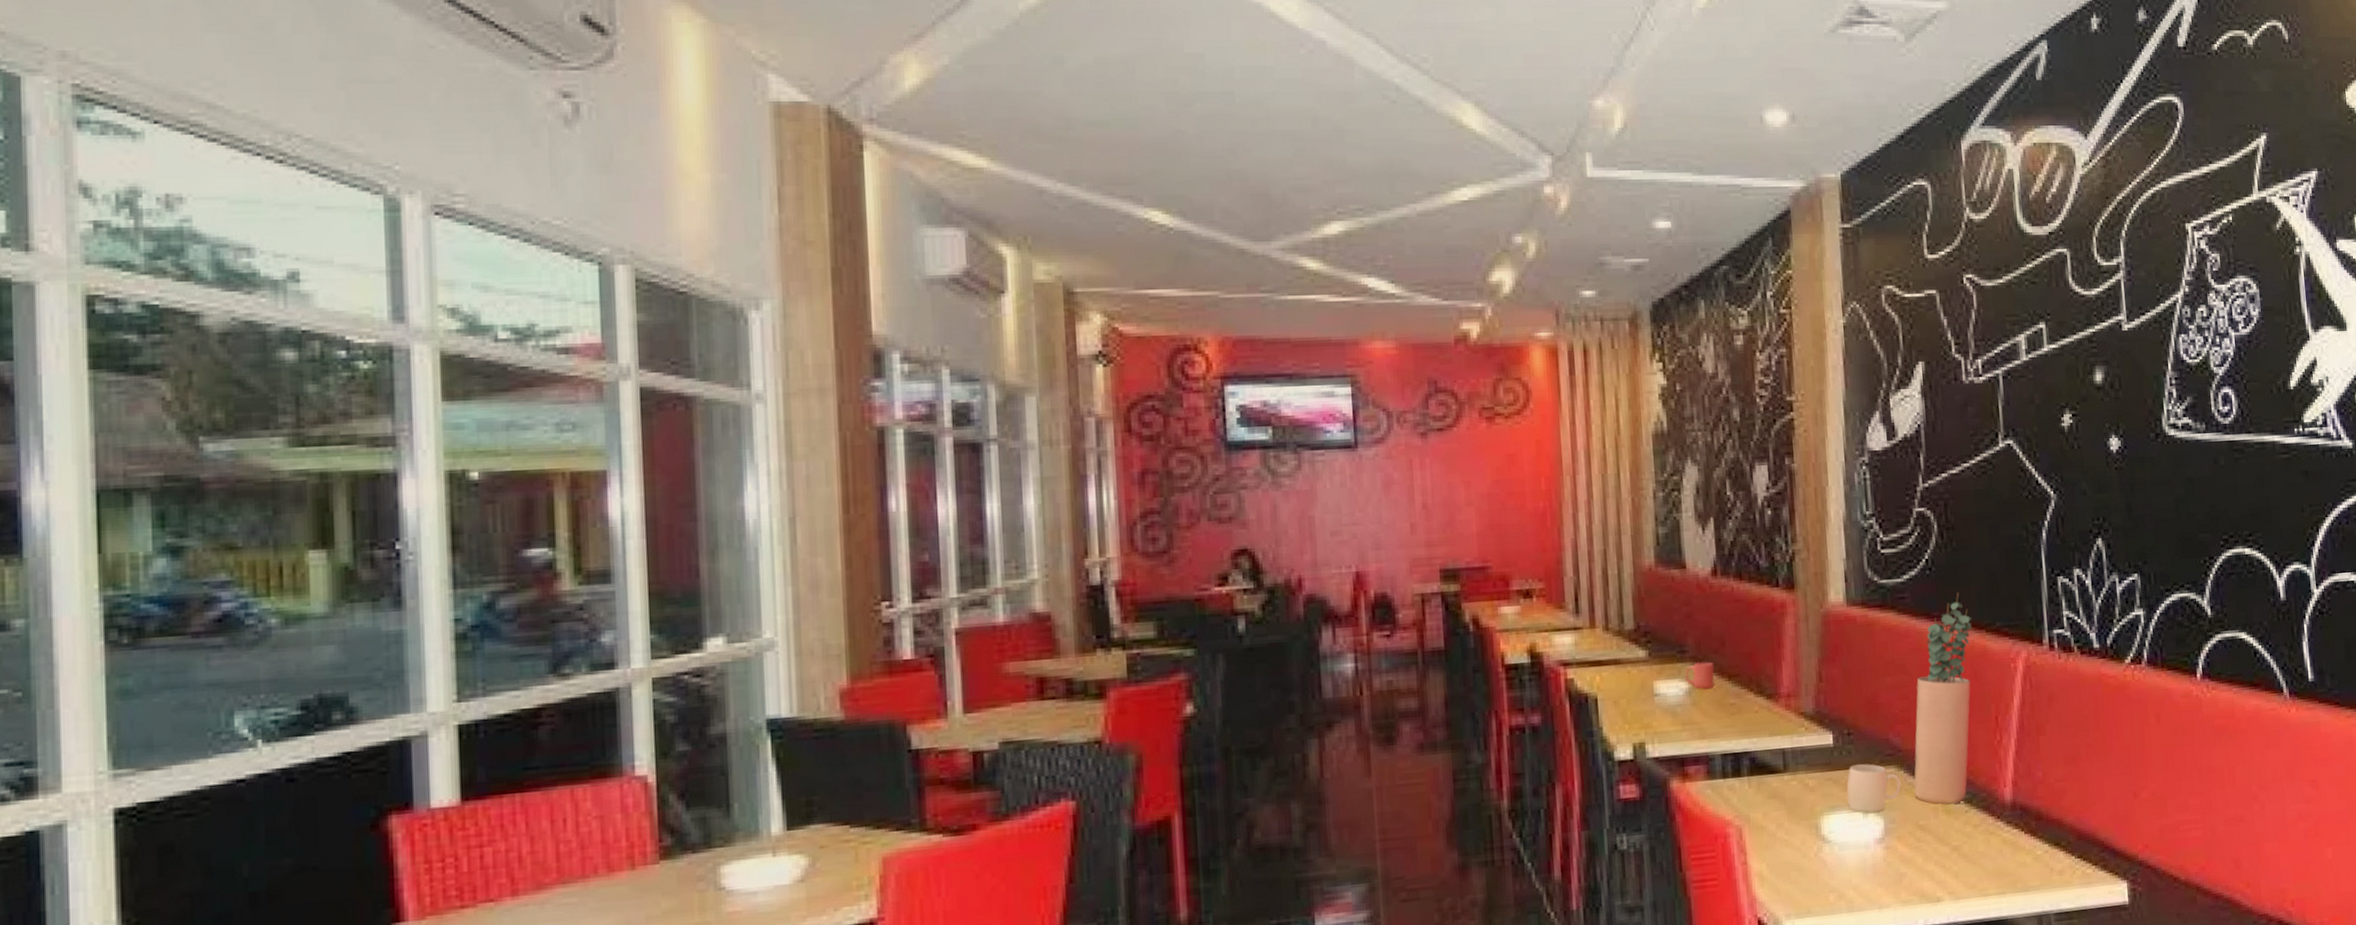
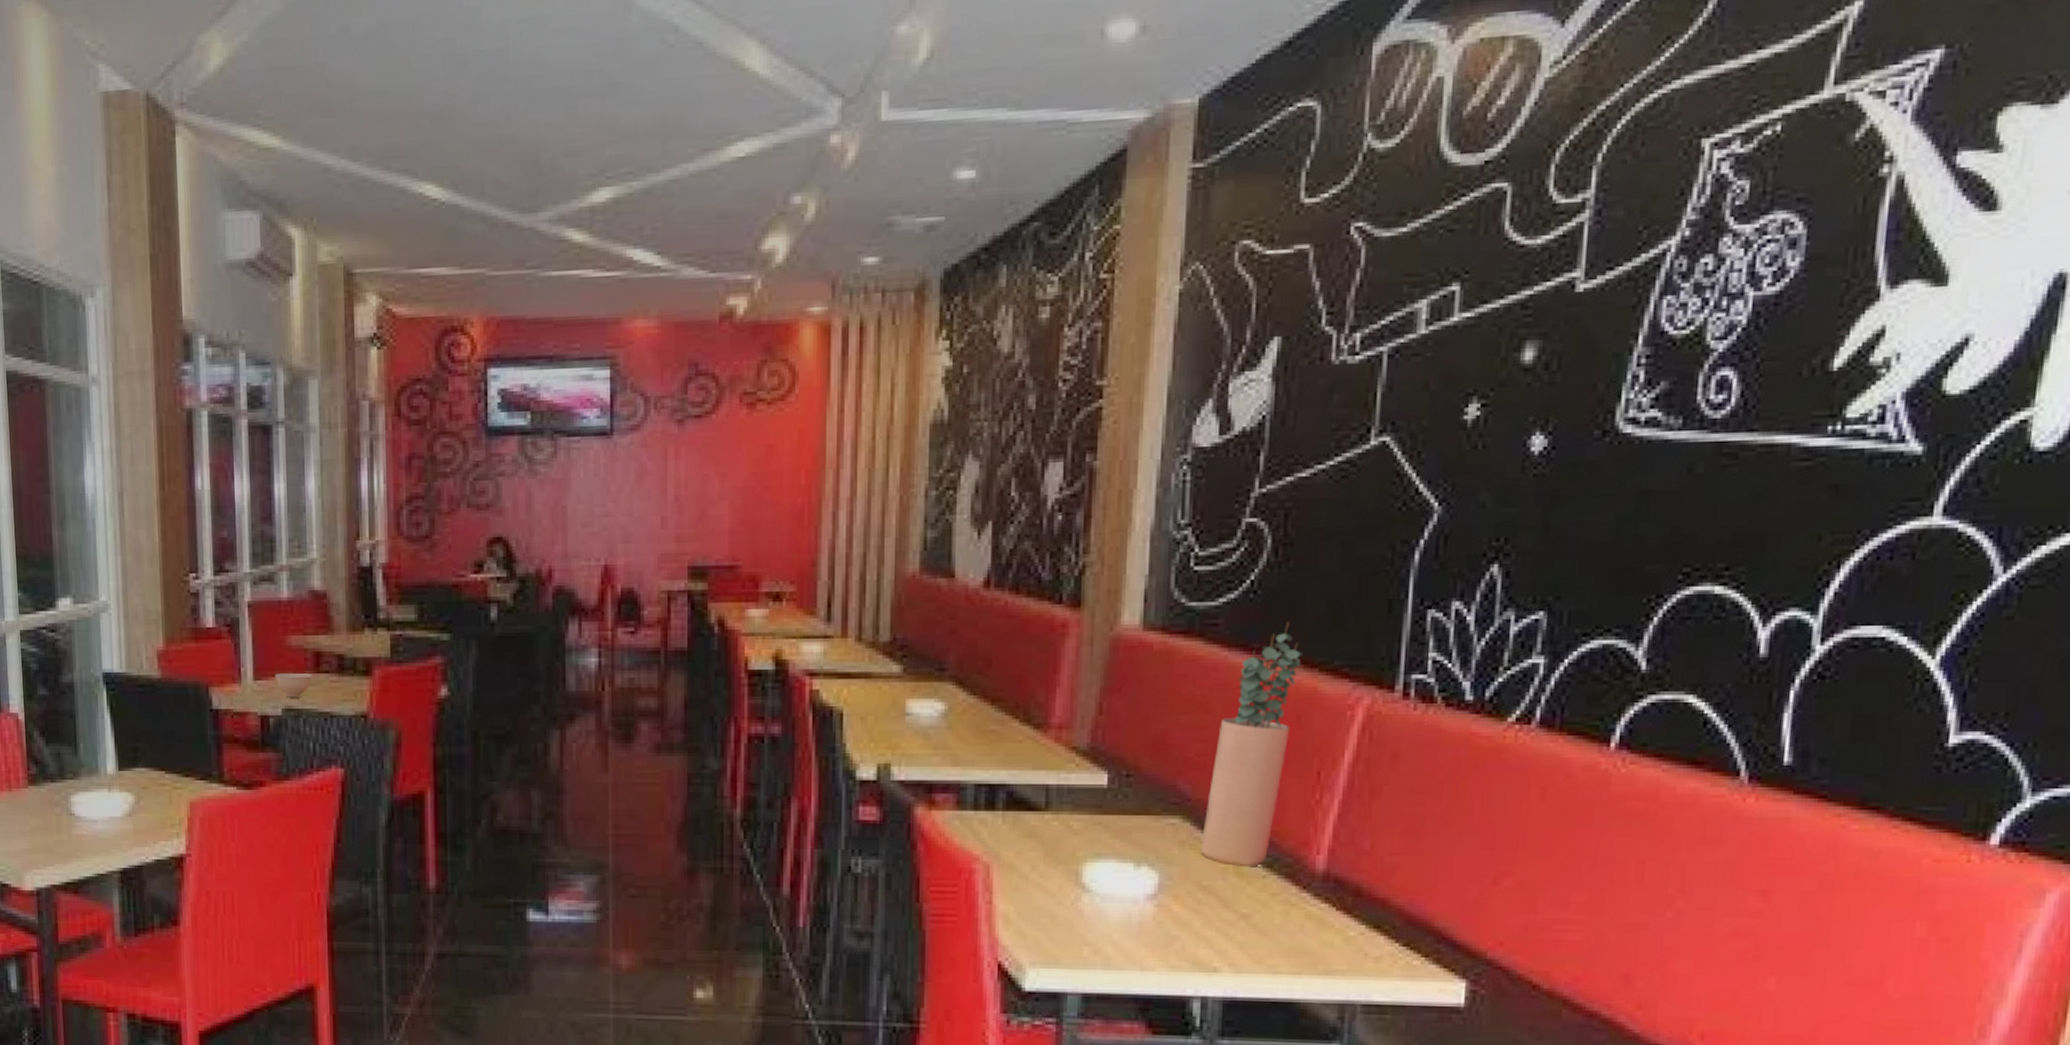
bowl: none [989,701,1037,730] -> present [274,673,313,698]
cup: present [1685,661,1715,690] -> none [942,681,977,713]
mug: present [1846,764,1901,814] -> none [1117,811,1185,866]

